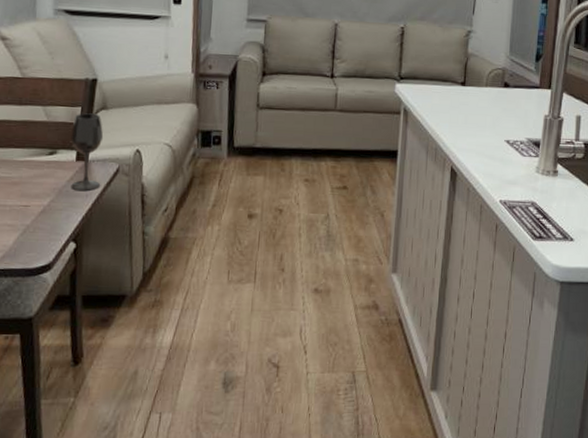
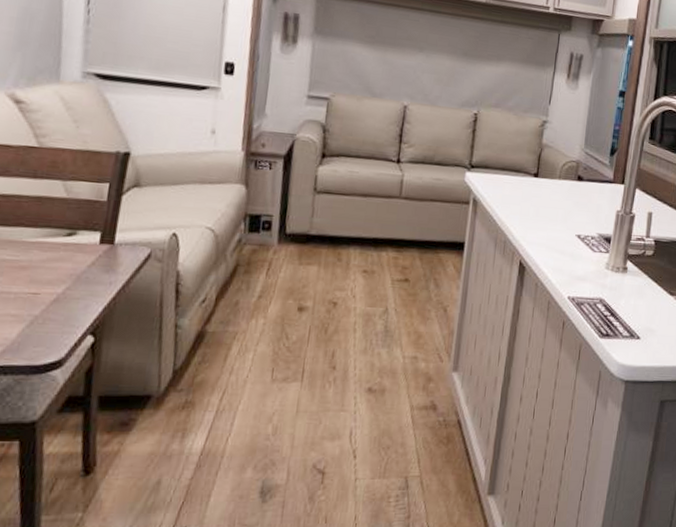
wine glass: present [71,113,104,191] -> none [91,190,135,278]

